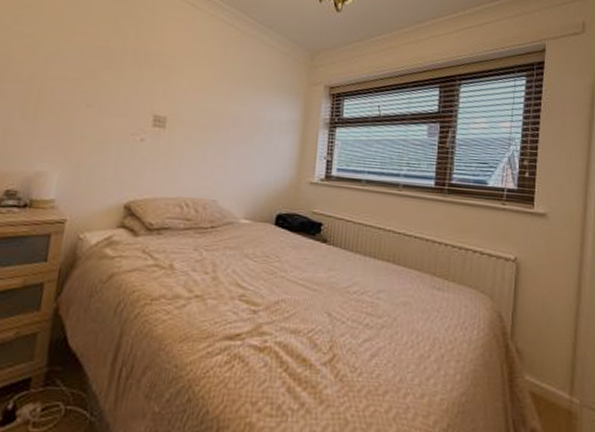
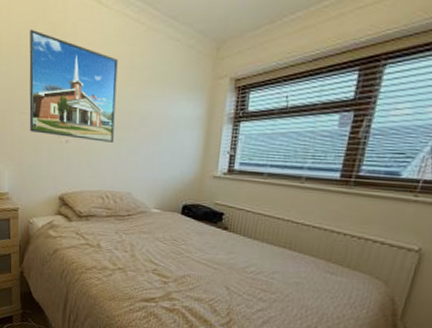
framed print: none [96,21,210,143] -> present [29,29,118,142]

